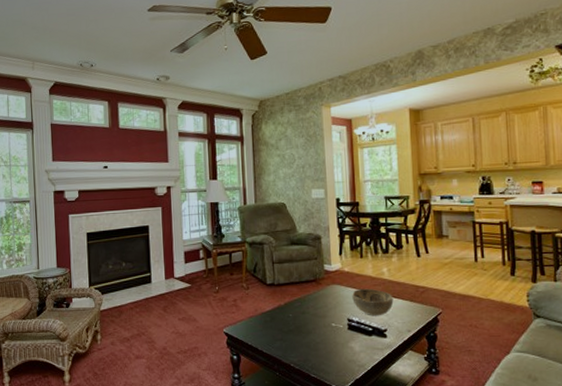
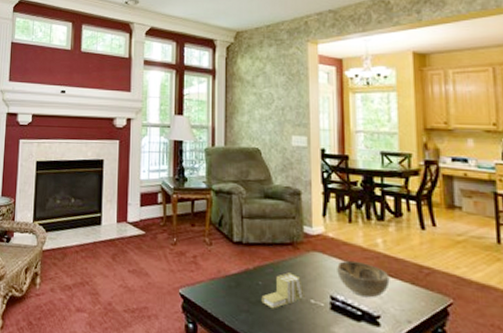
books: none [292,304,327,335] -> present [261,273,304,309]

